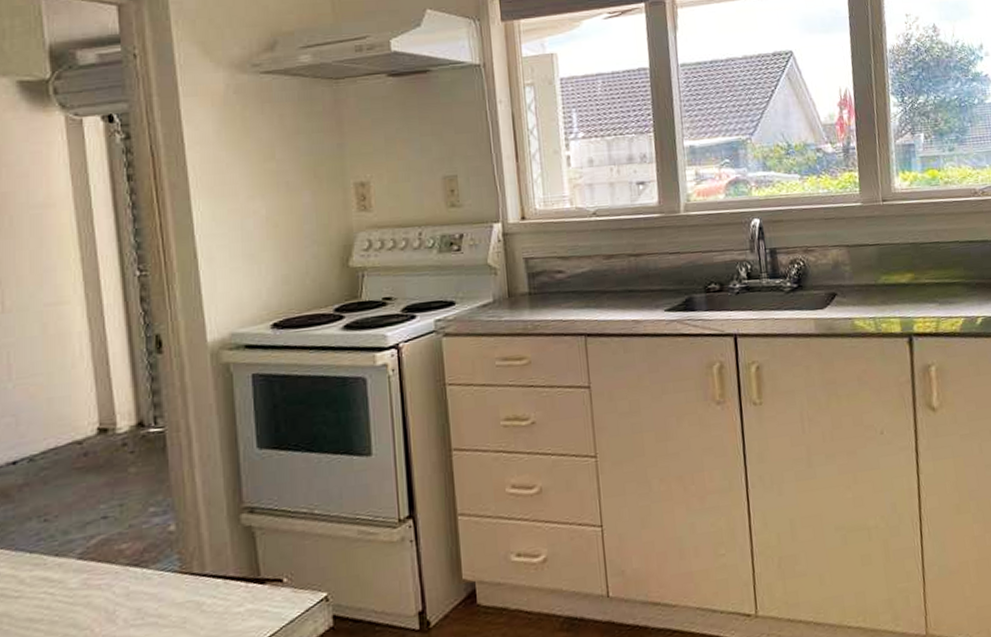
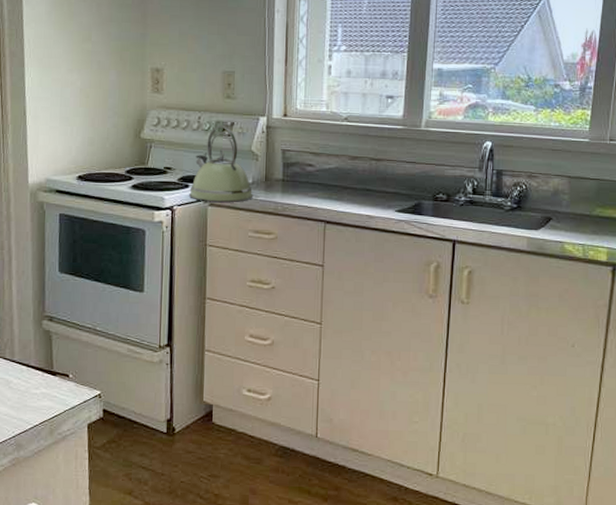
kettle: none [417,239,497,332] -> present [189,125,254,203]

